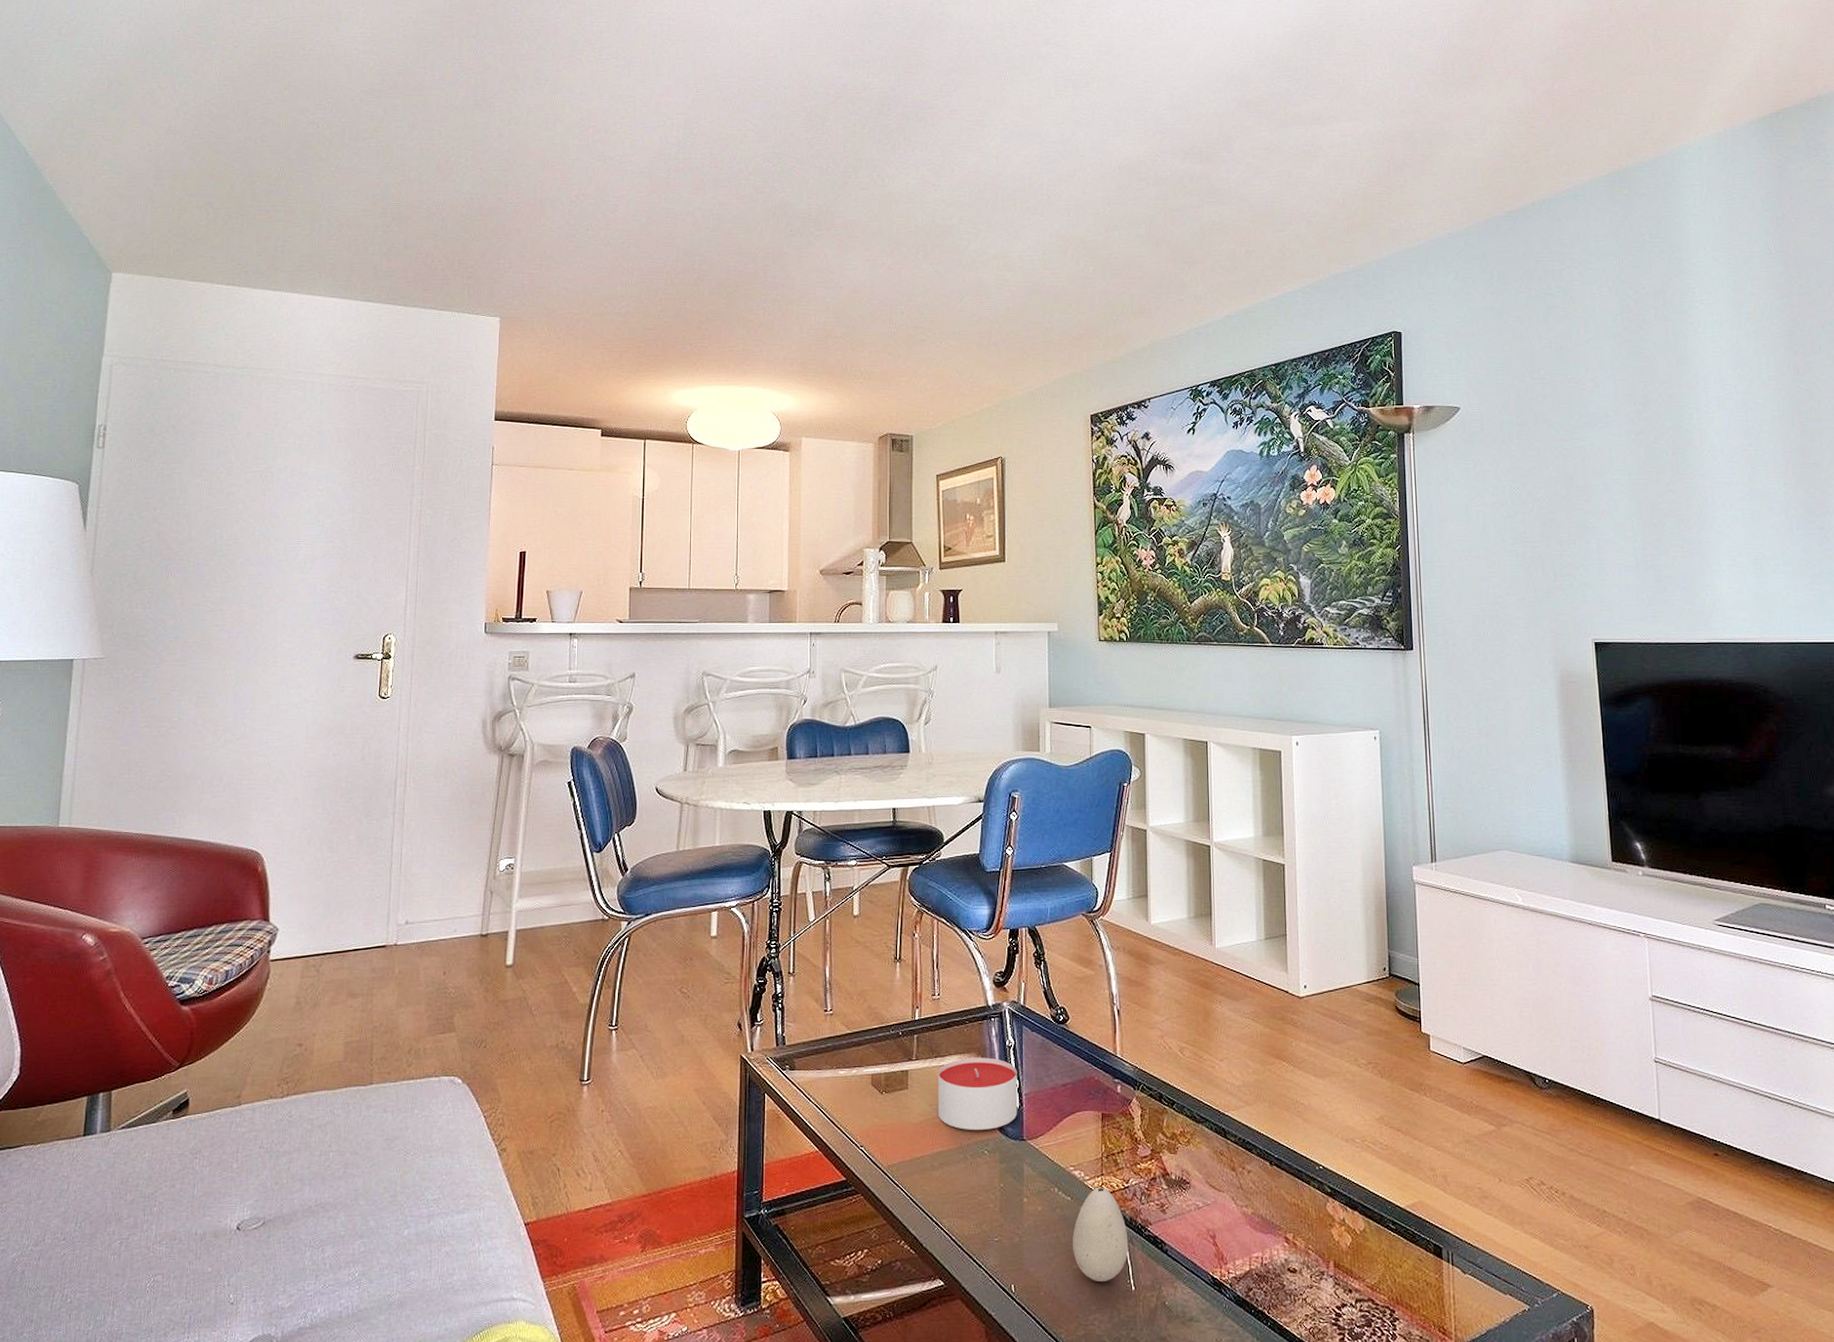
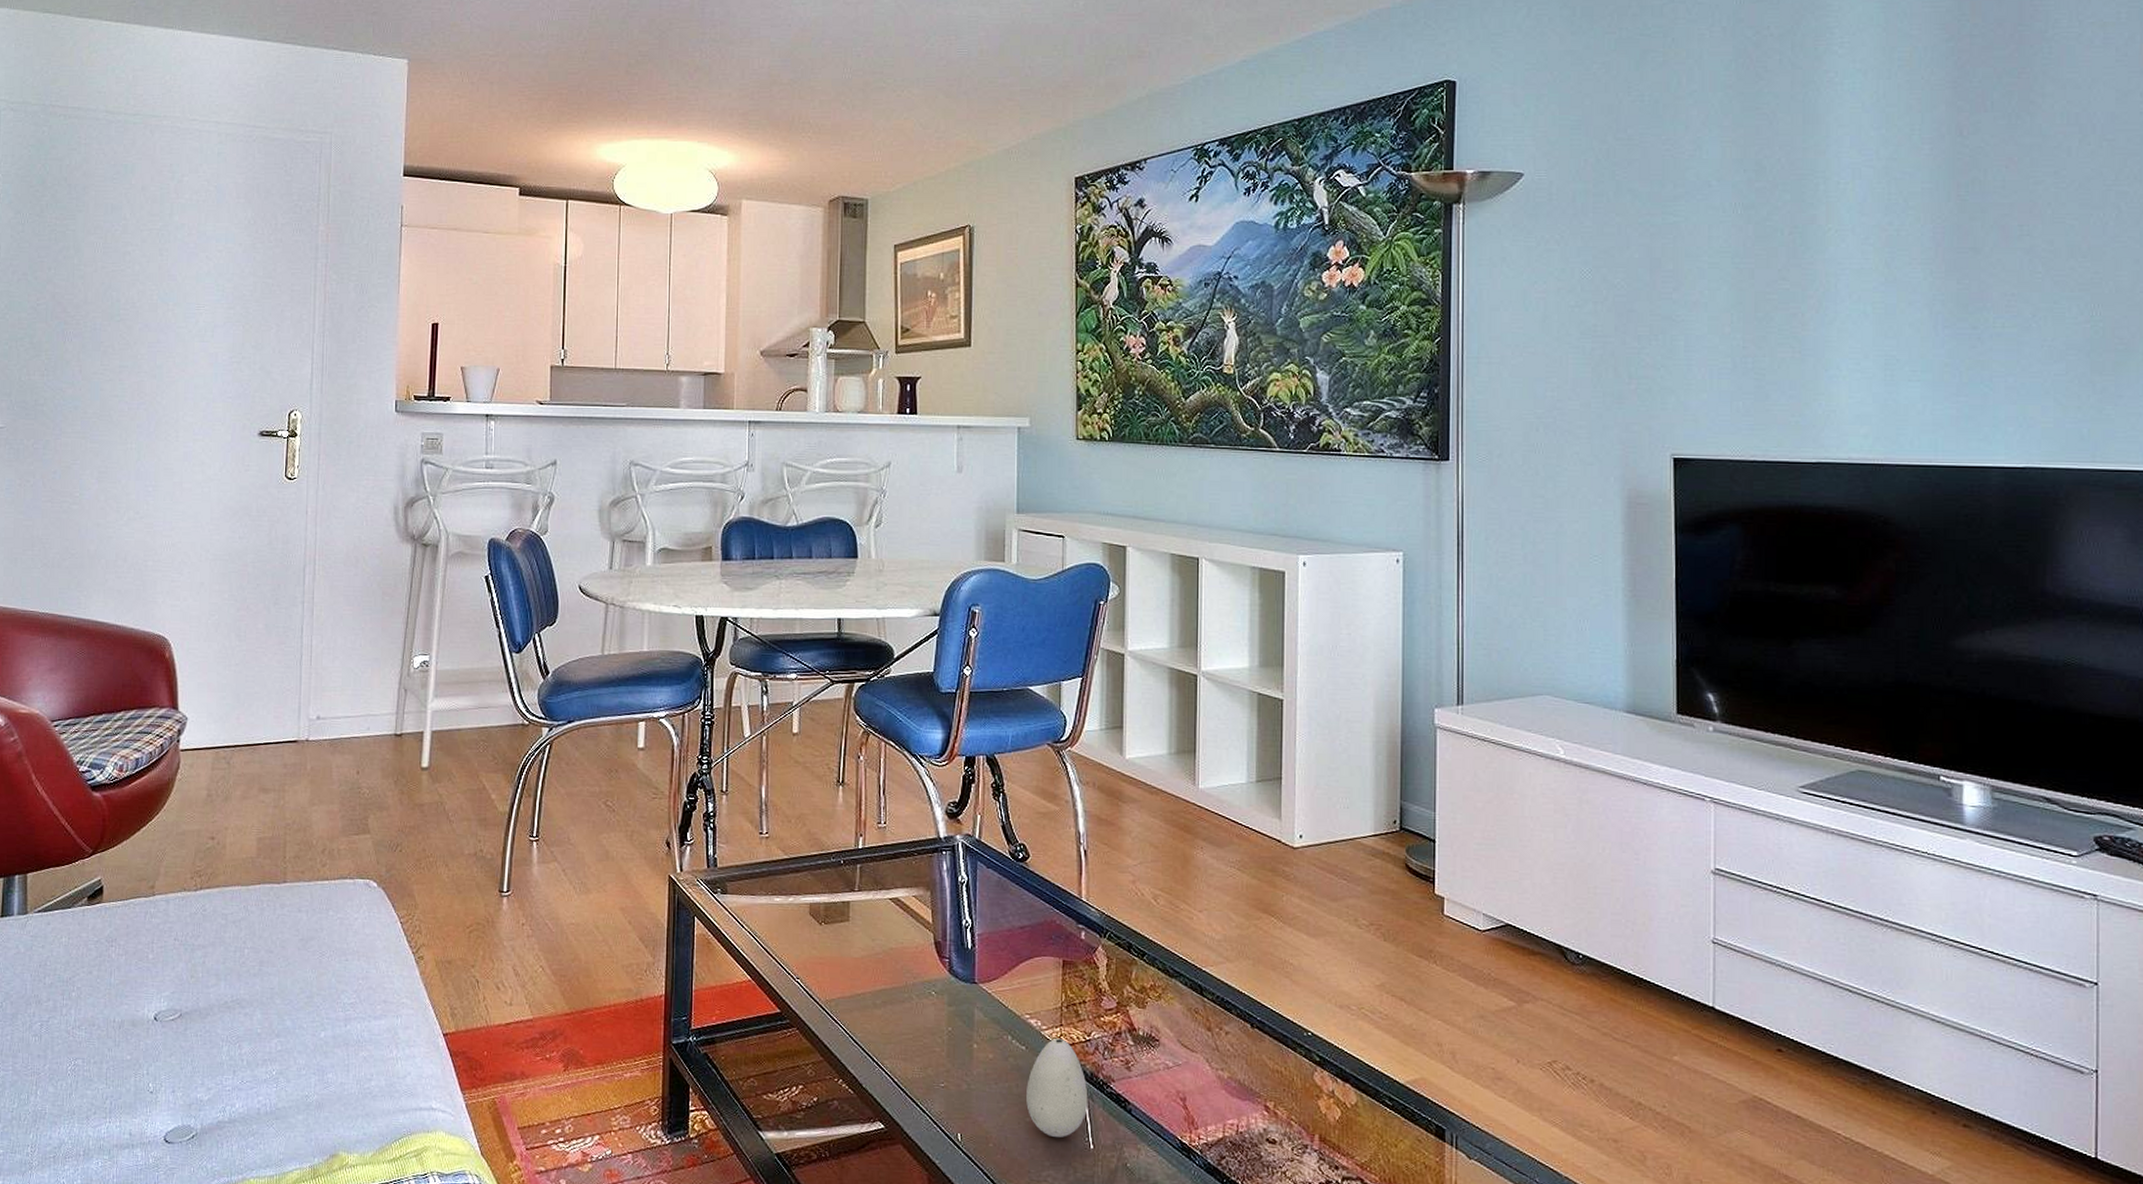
candle: present [937,1057,1018,1130] -> none [881,892,970,970]

